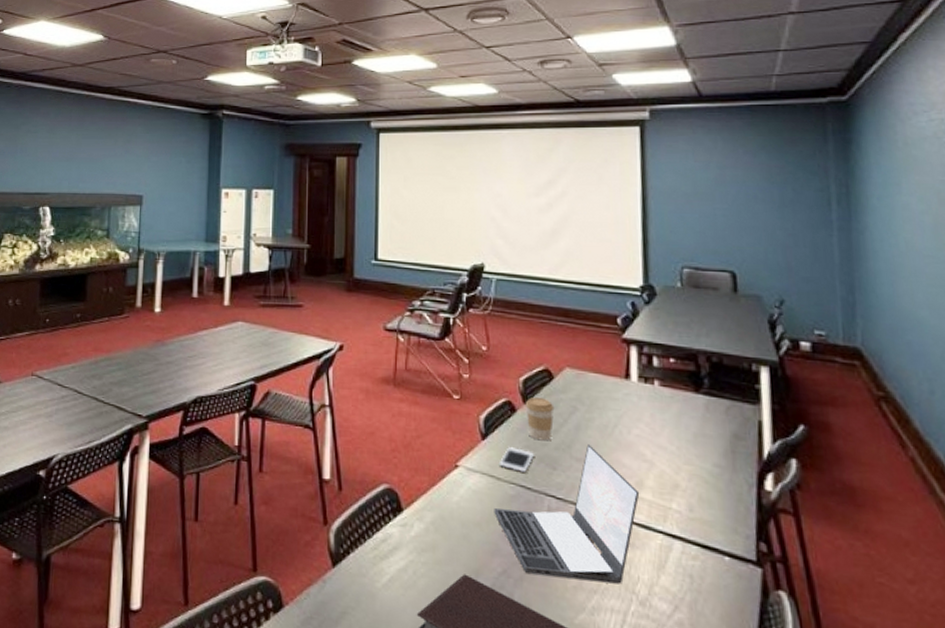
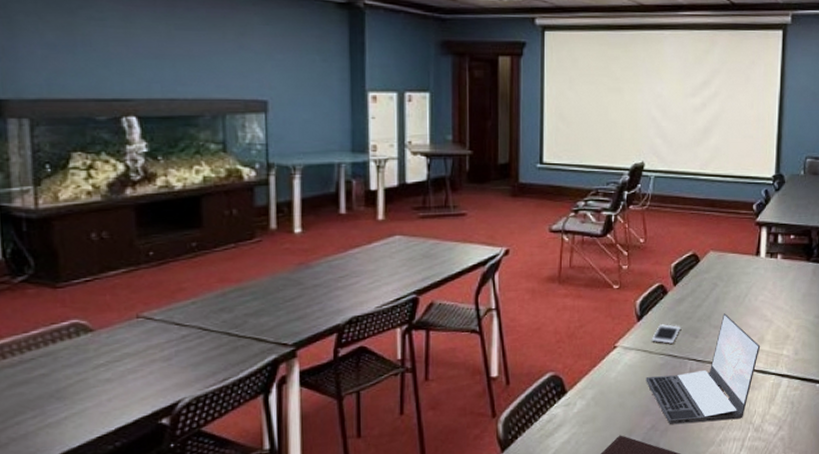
coffee cup: present [525,396,555,441] -> none [675,278,699,316]

